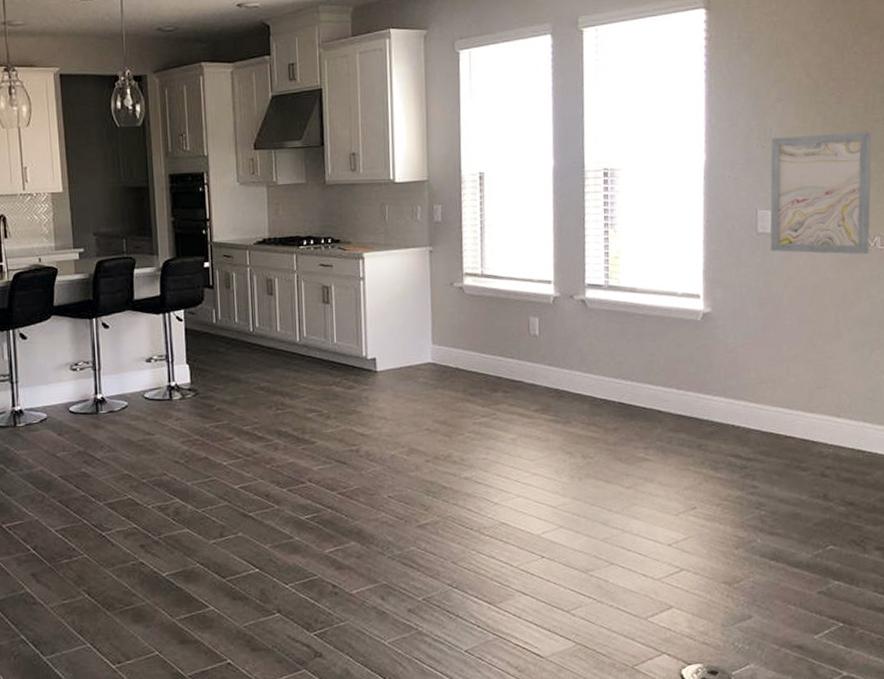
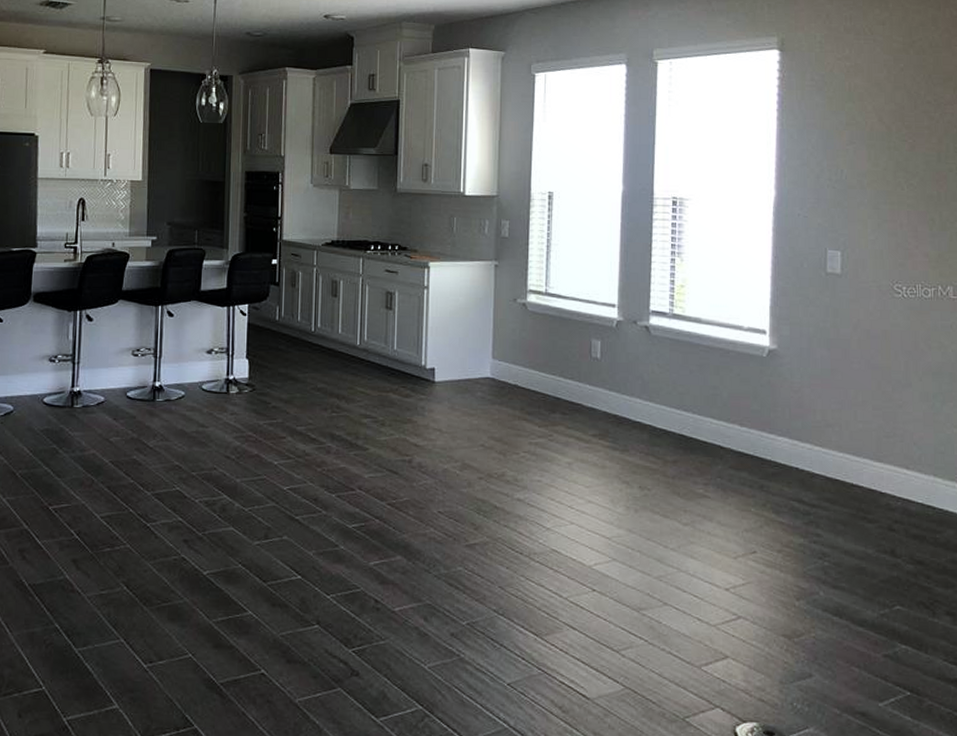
wall art: present [770,132,872,255] -> none [839,179,945,304]

